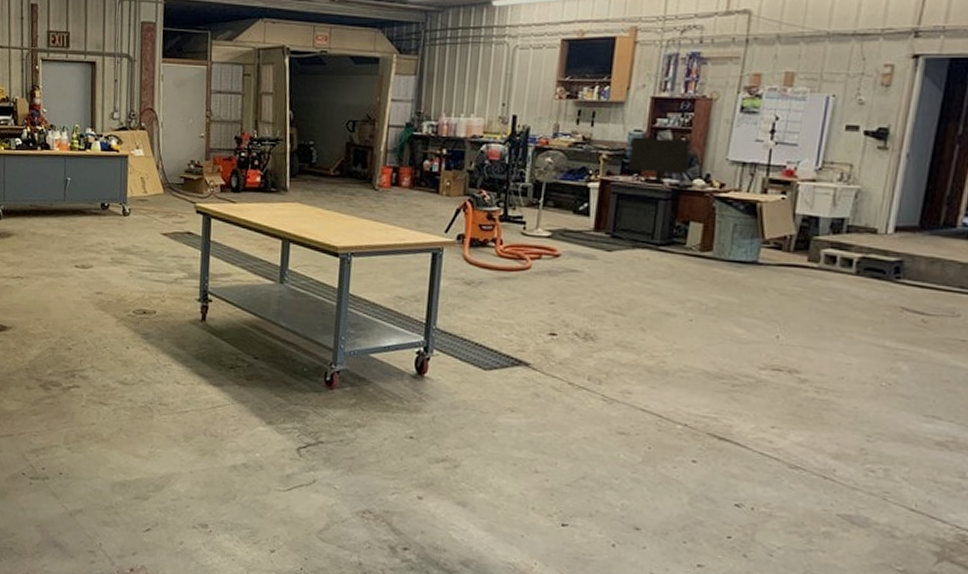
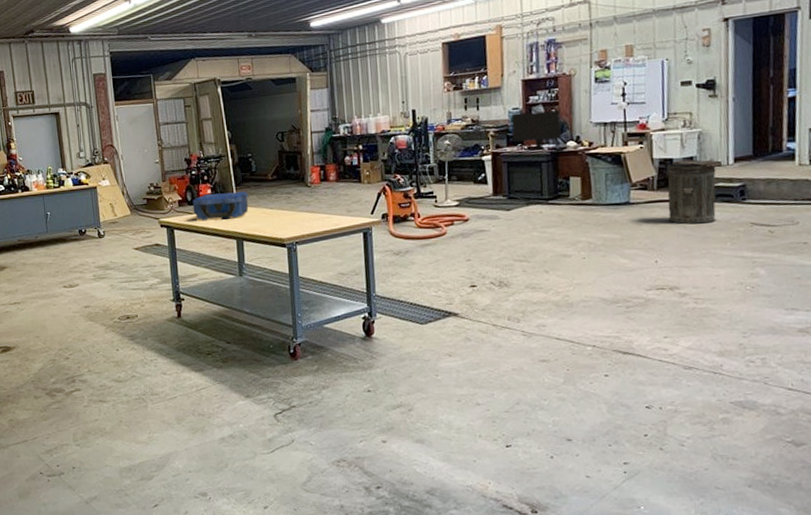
toolbox: none [236,181,303,216] -> present [192,191,249,221]
trash can: none [800,220,876,301] -> present [667,159,720,225]

